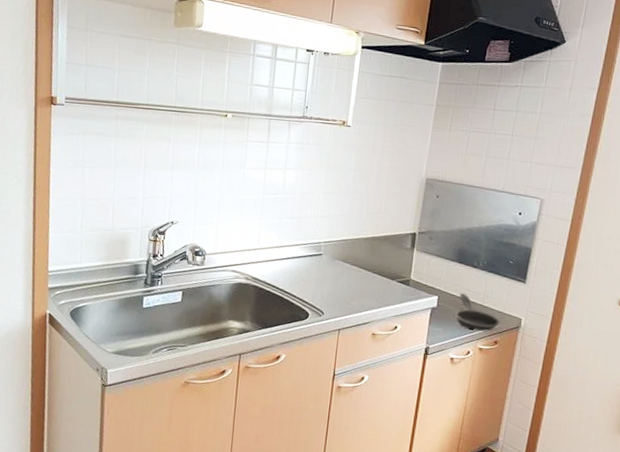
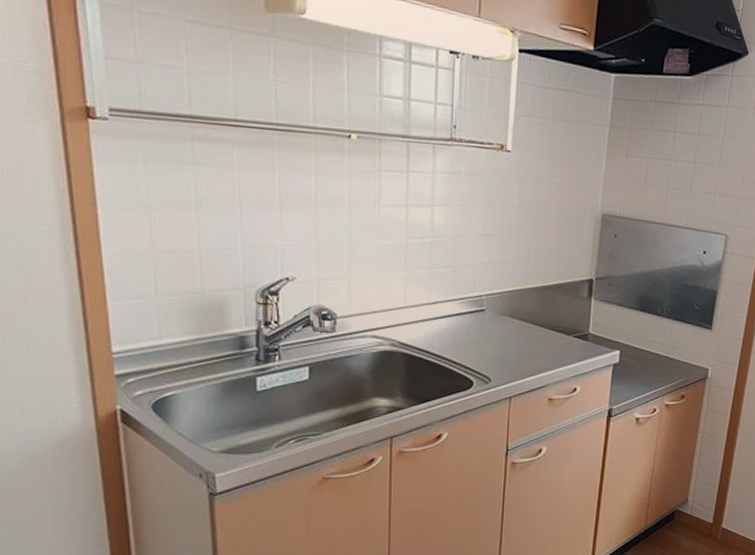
frying pan: present [454,293,500,332] -> none [638,345,686,386]

